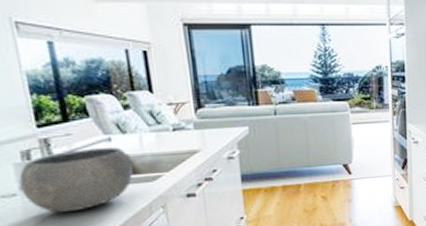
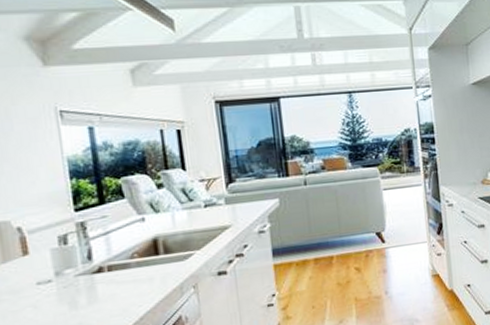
bowl: present [18,147,133,213] -> none [55,227,165,298]

